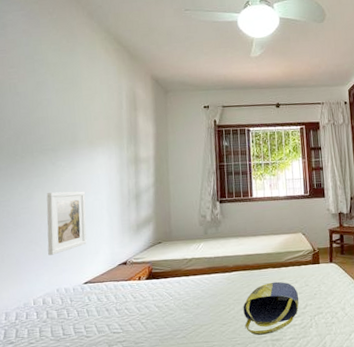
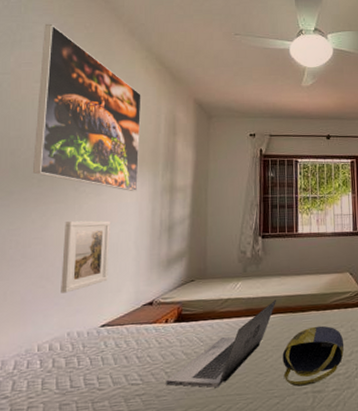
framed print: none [13,12,107,165] -> present [32,23,142,192]
laptop: none [142,258,236,336] -> present [166,299,277,388]

